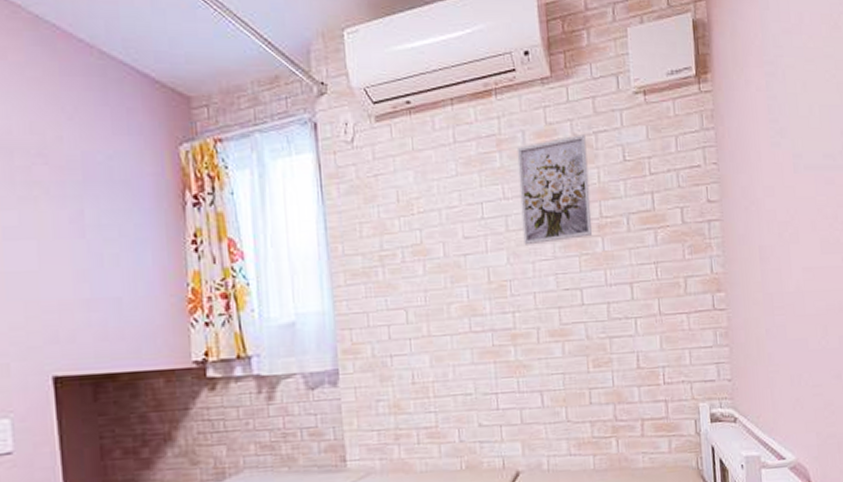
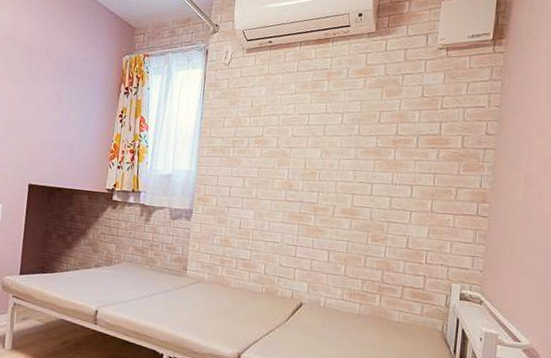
wall art: present [516,135,593,245] -> none [335,75,395,148]

